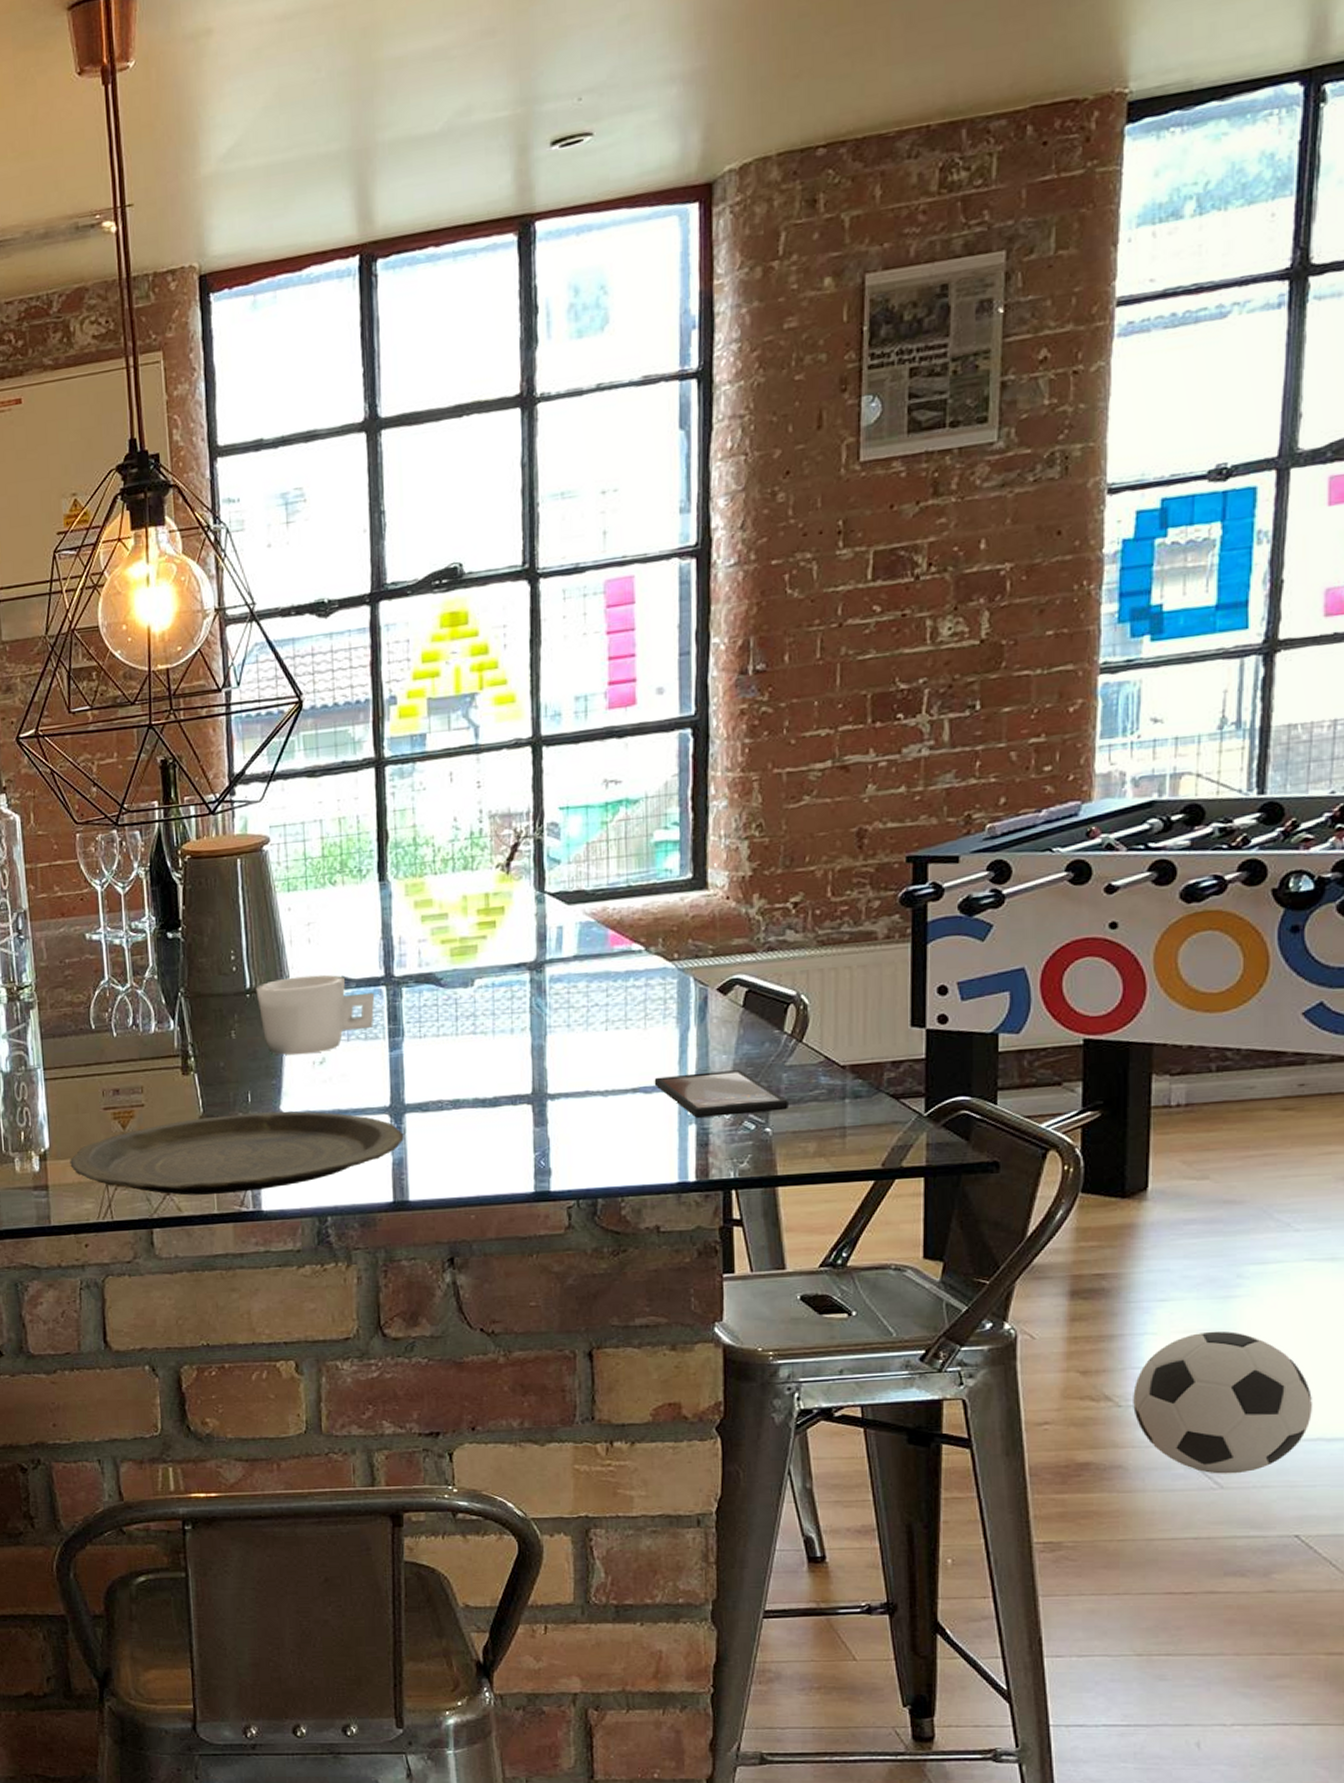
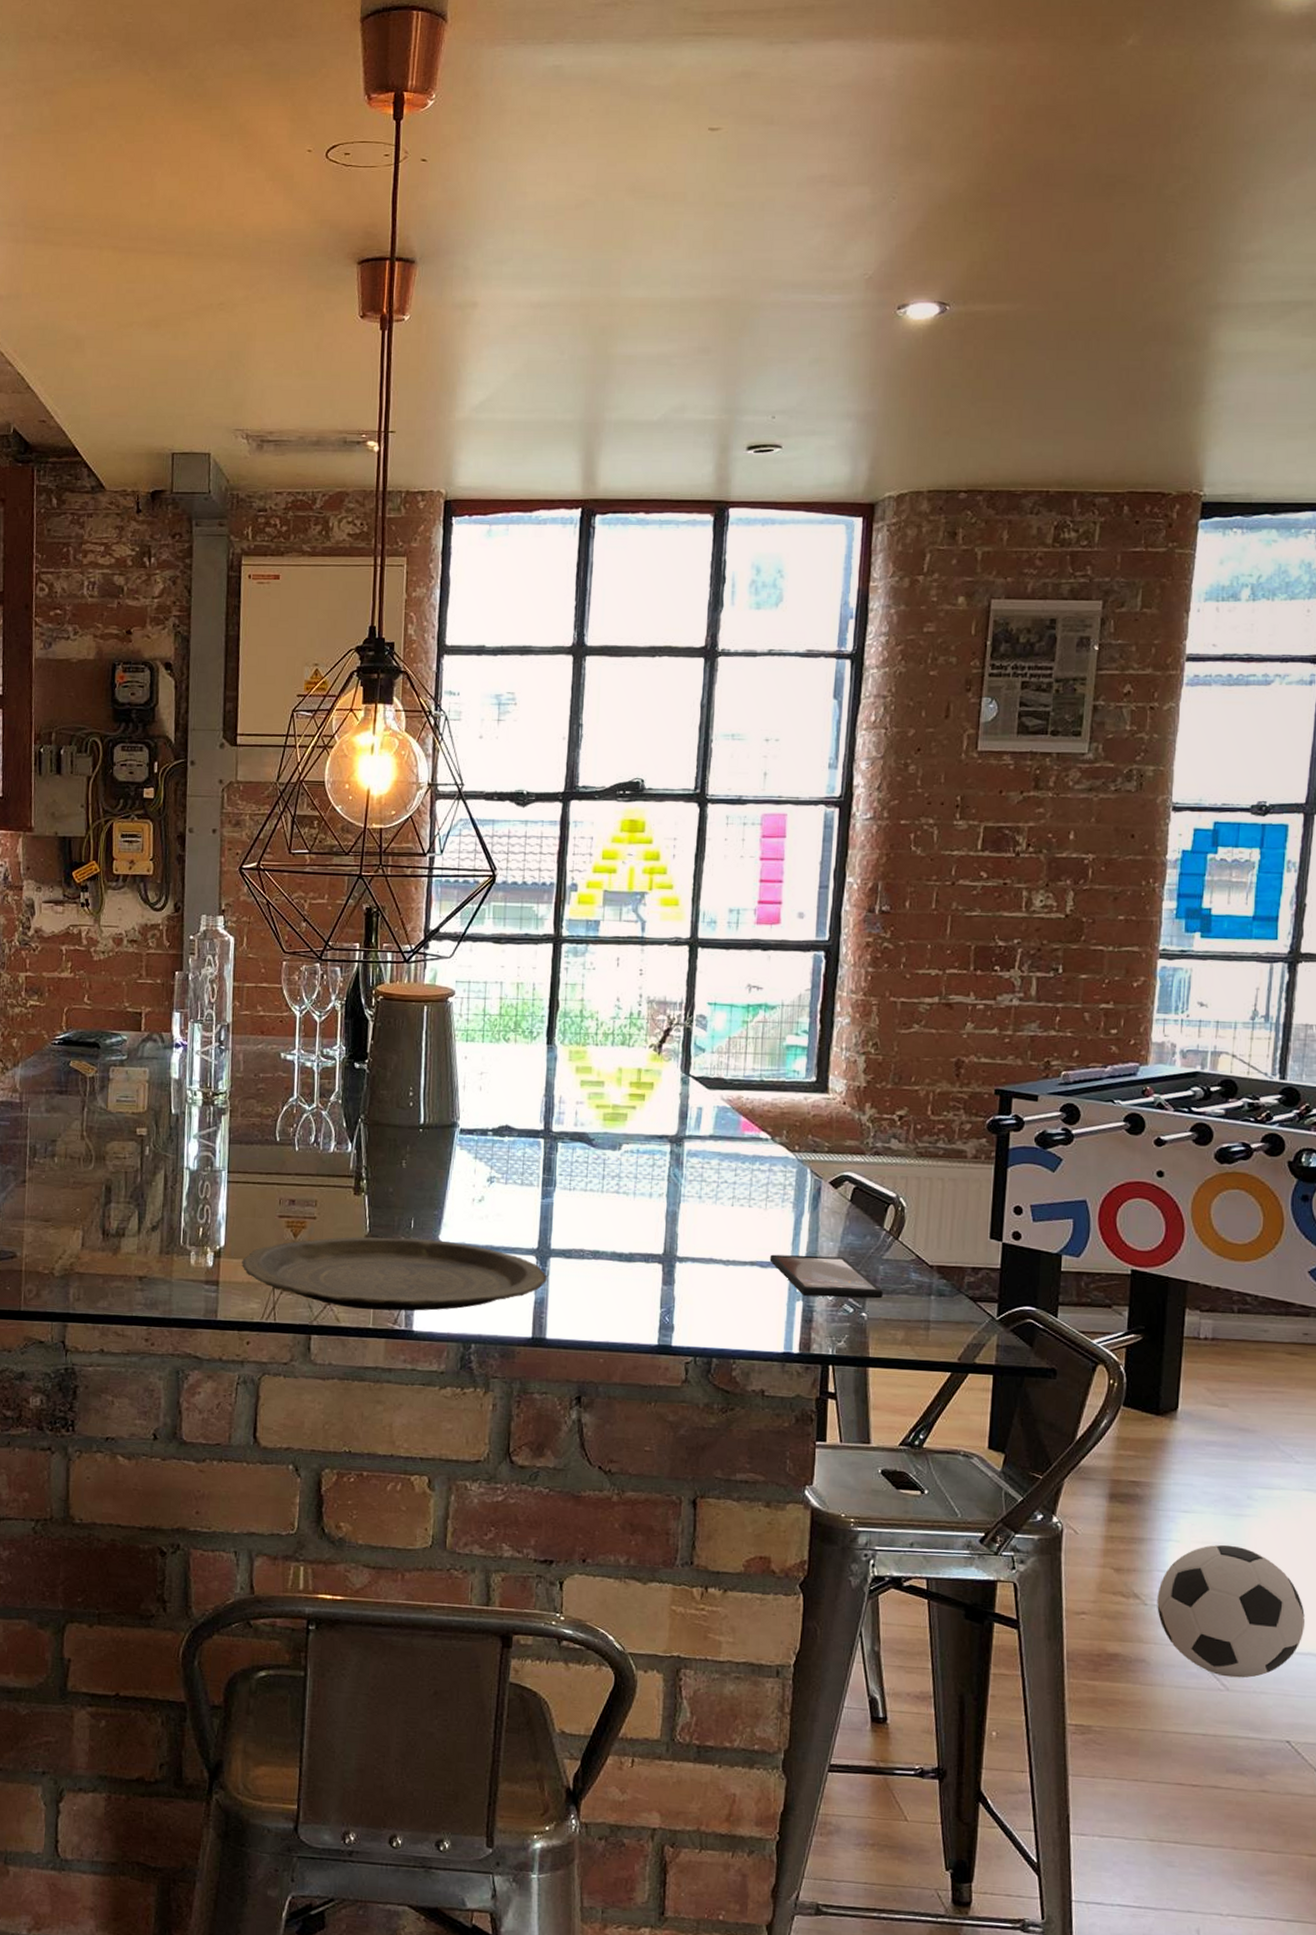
cup: present [255,974,375,1055] -> none [428,1119,534,1191]

